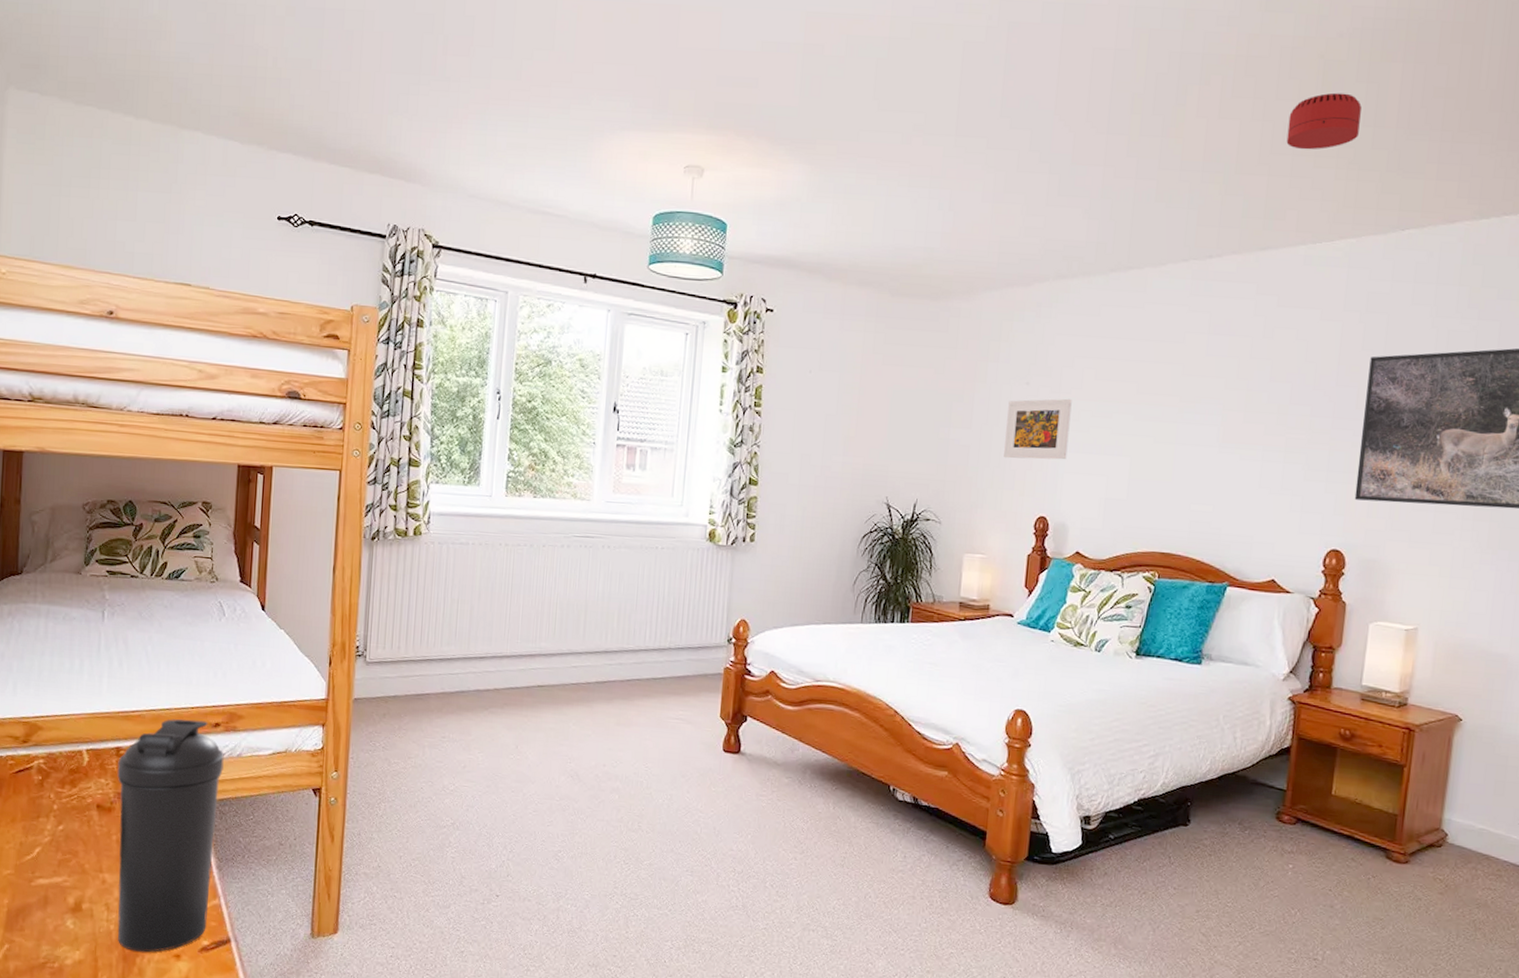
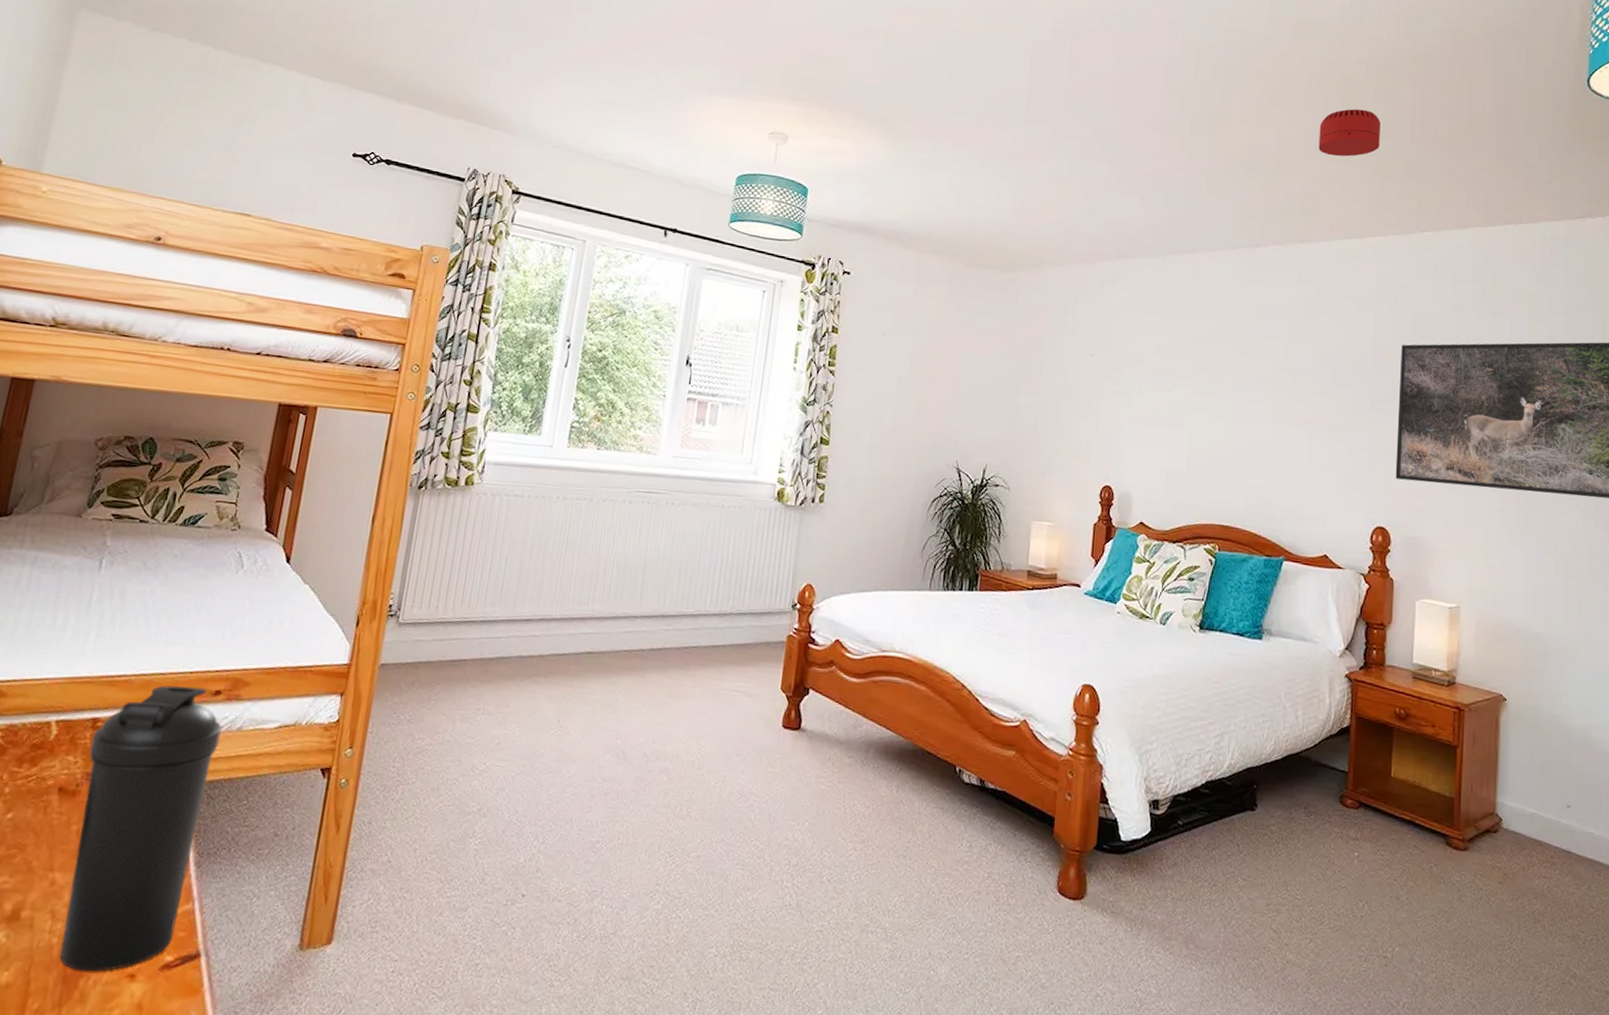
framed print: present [1004,398,1072,460] -> none [1070,370,1134,431]

